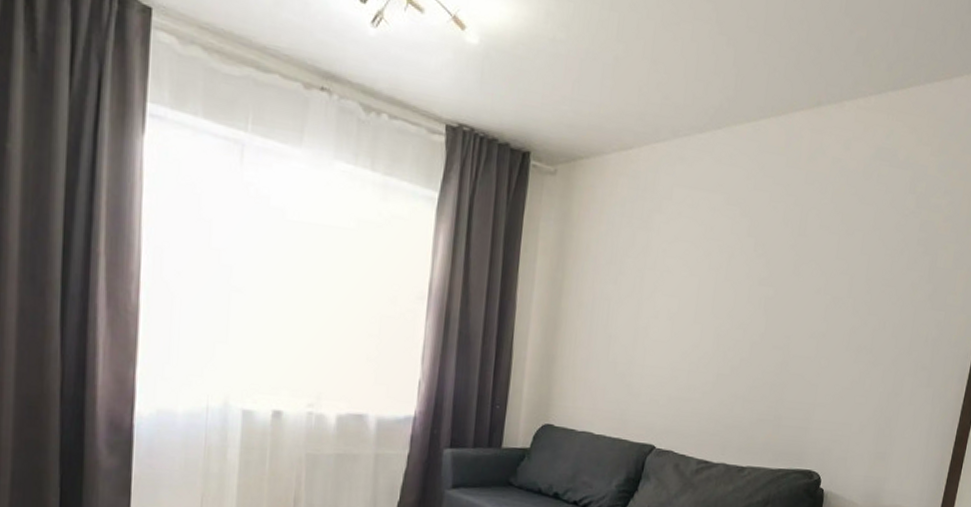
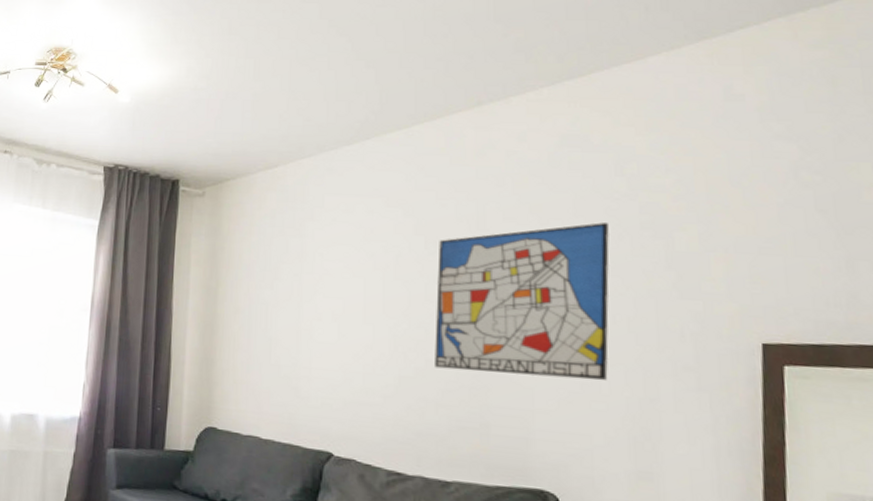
wall art: none [747,236,896,378] -> present [435,222,609,381]

